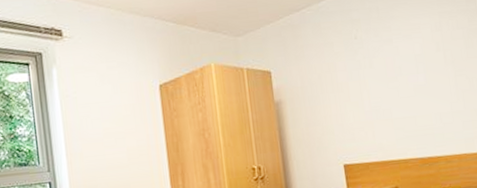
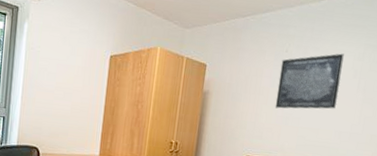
wall art: none [353,27,428,103] -> present [275,53,344,109]

